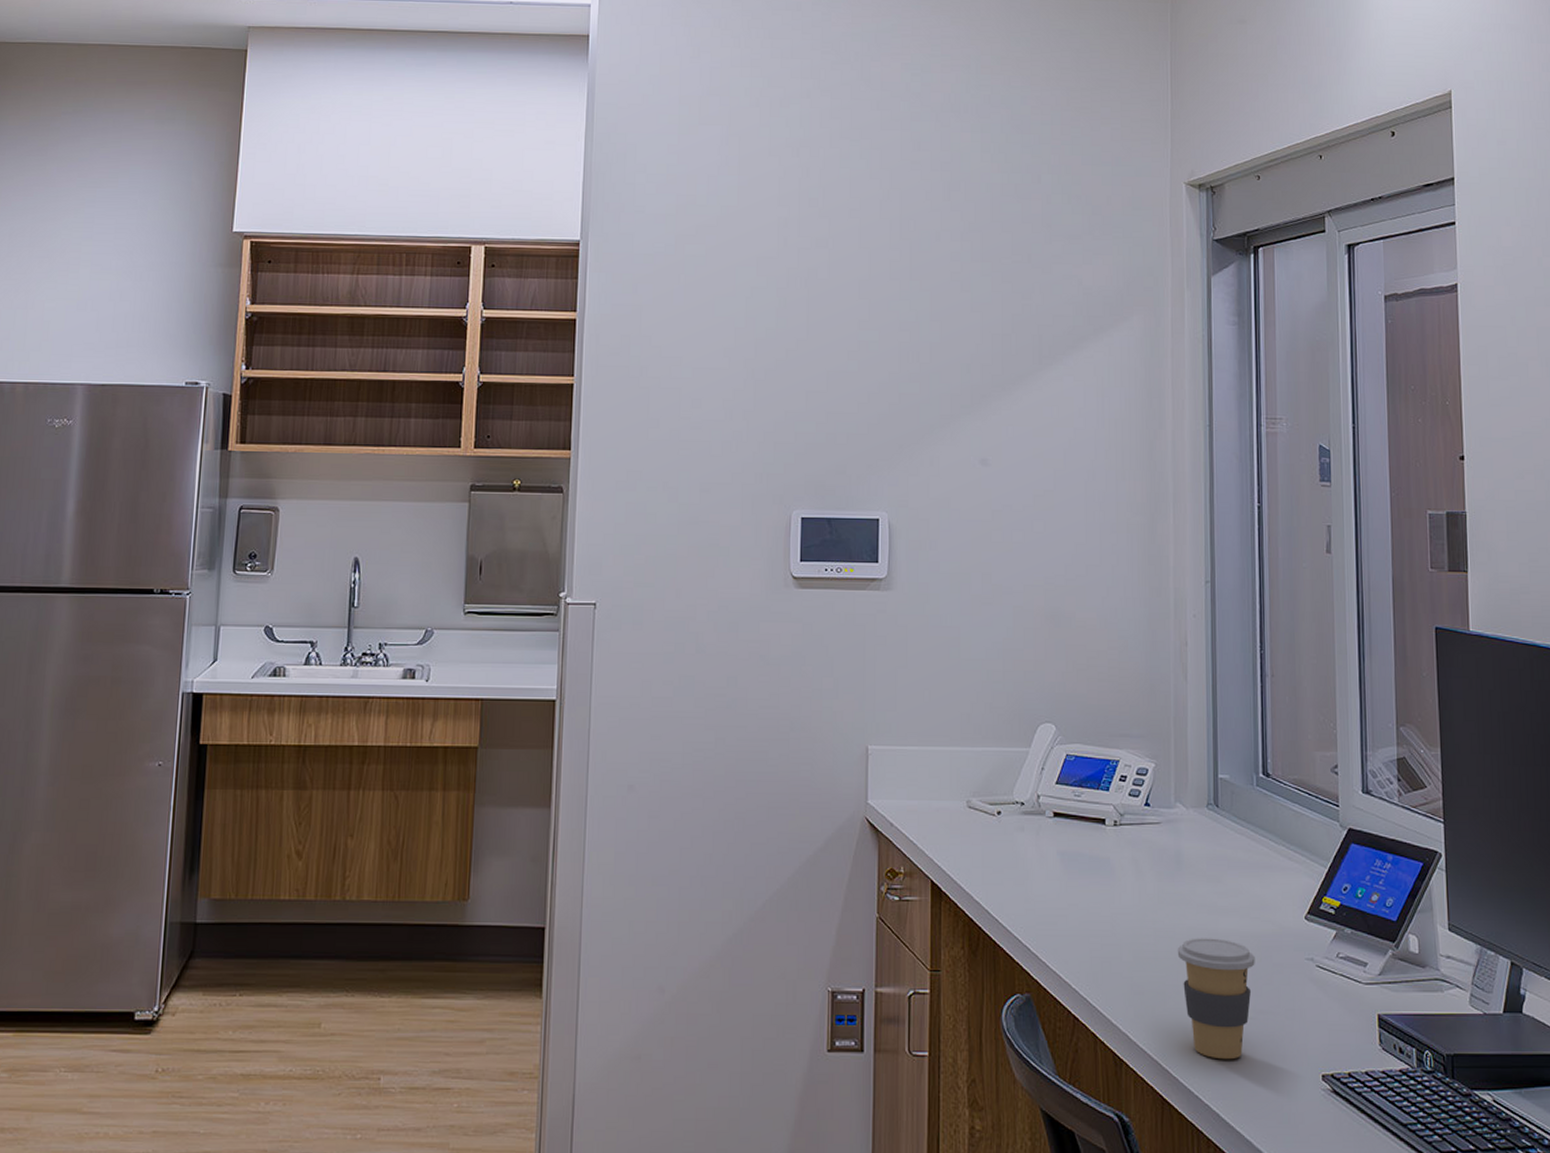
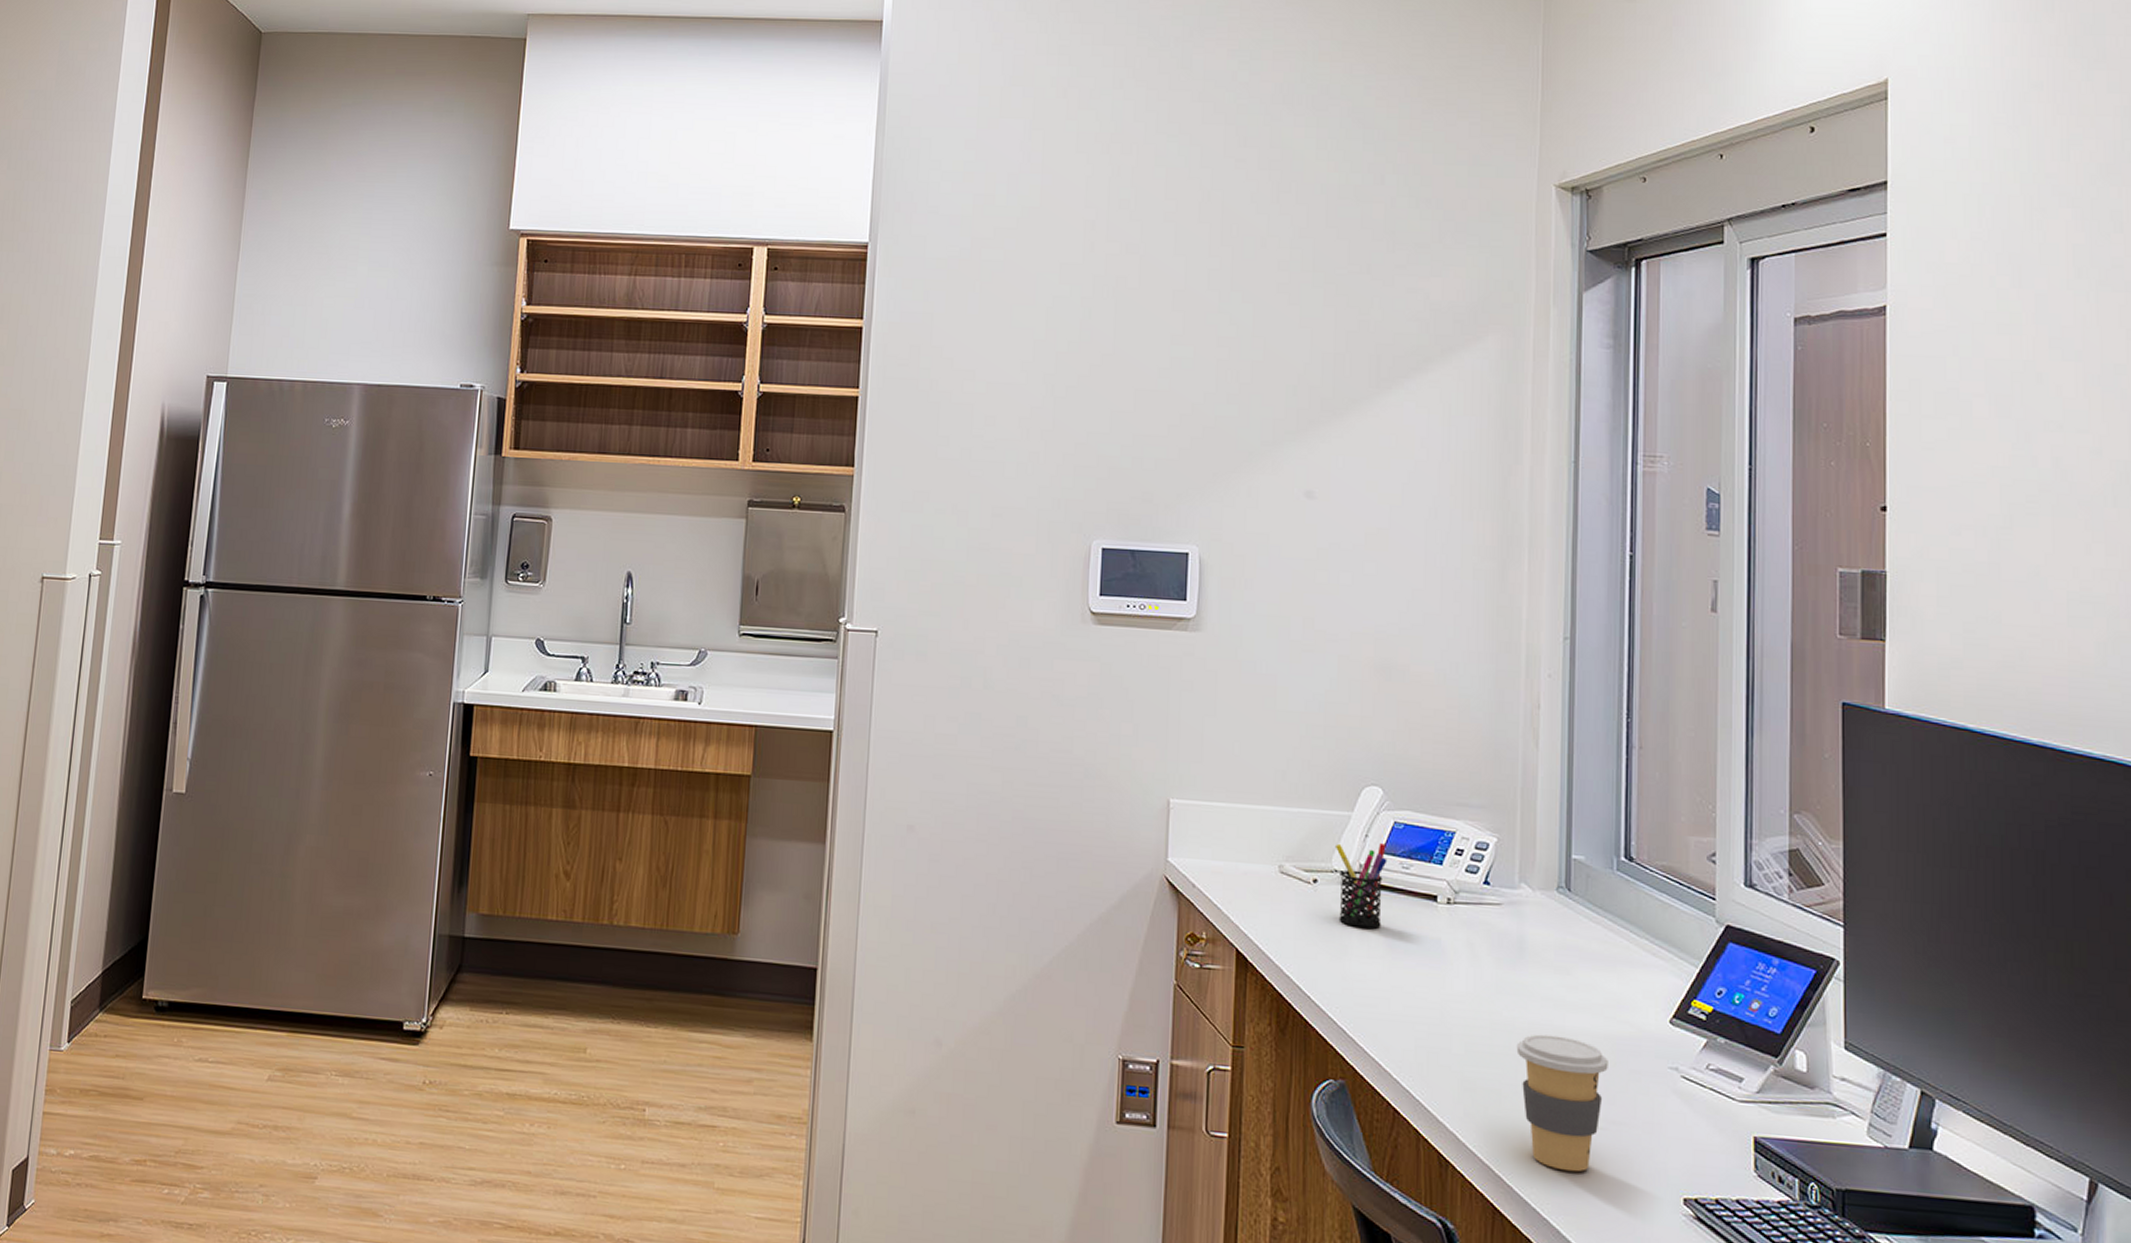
pen holder: none [1016,775,1061,853] -> present [1336,843,1388,928]

